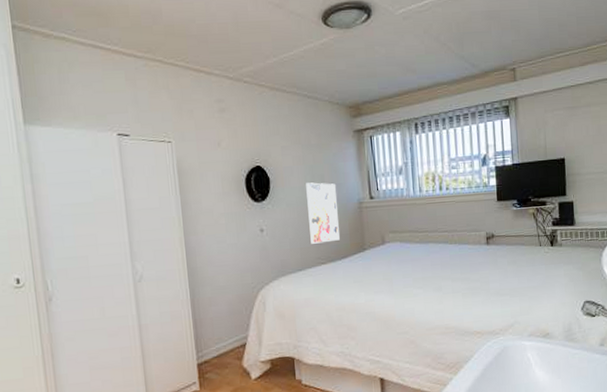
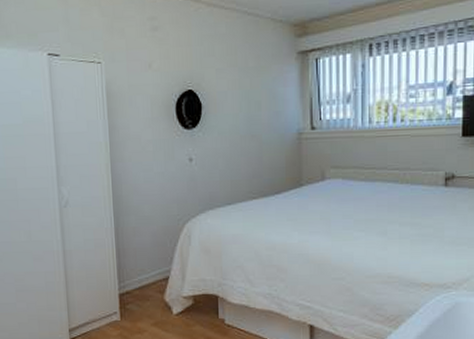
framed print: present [306,182,340,244] -> none [241,109,274,177]

